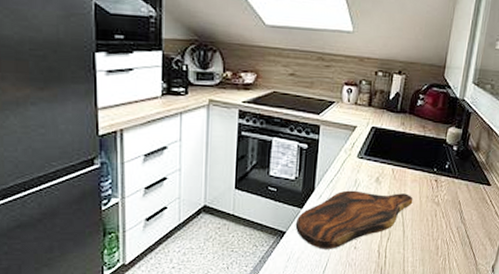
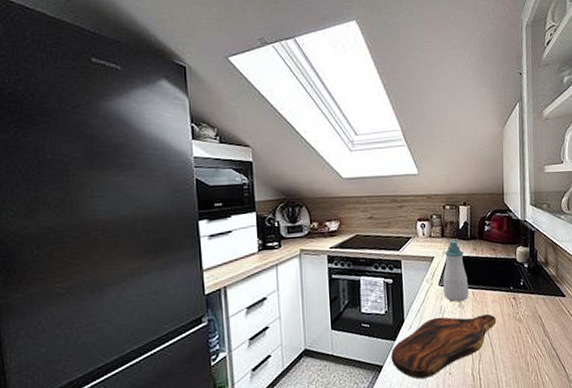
soap bottle: none [360,110,390,176] -> present [442,240,469,302]

